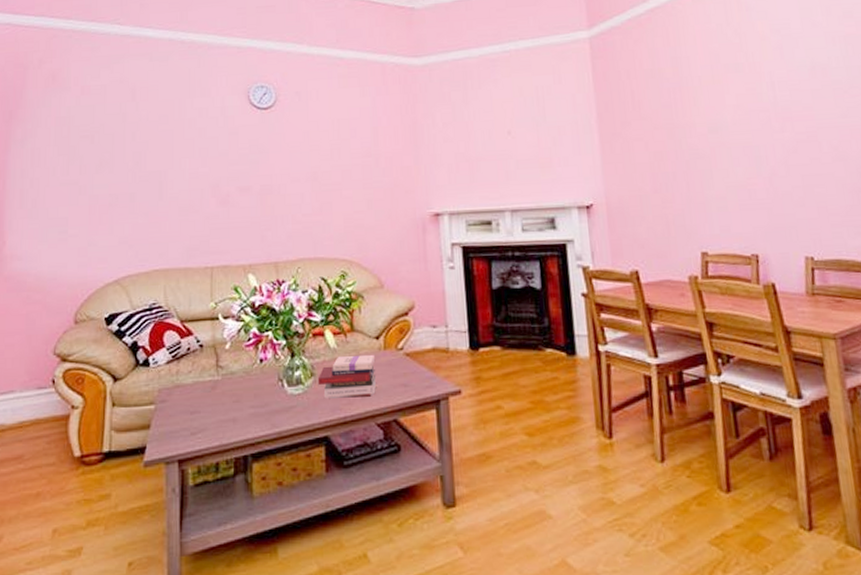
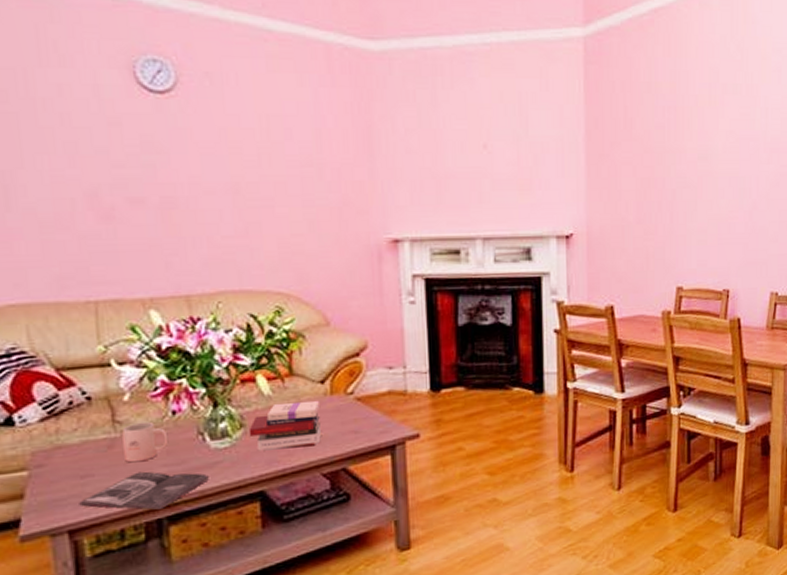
magazine: none [188,411,285,447] -> present [79,471,209,510]
mug: none [222,367,256,403] -> present [121,421,169,463]

